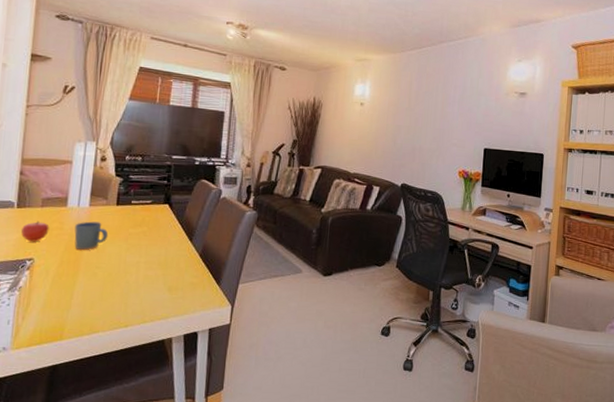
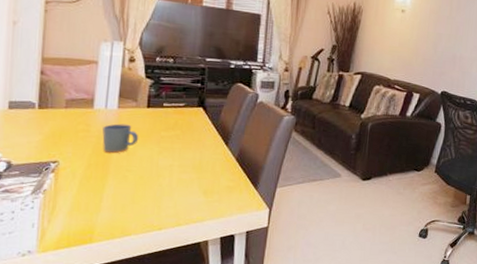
fruit: present [21,220,49,242] -> none [43,122,75,144]

